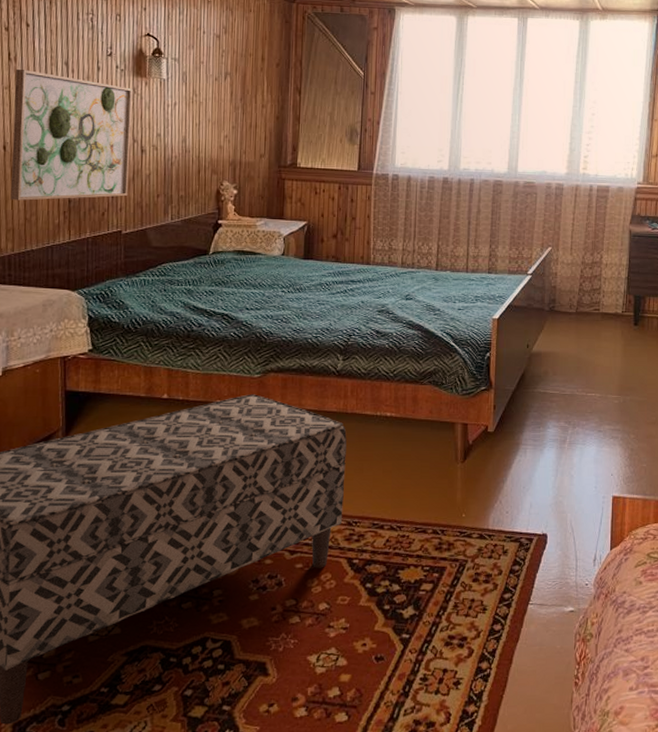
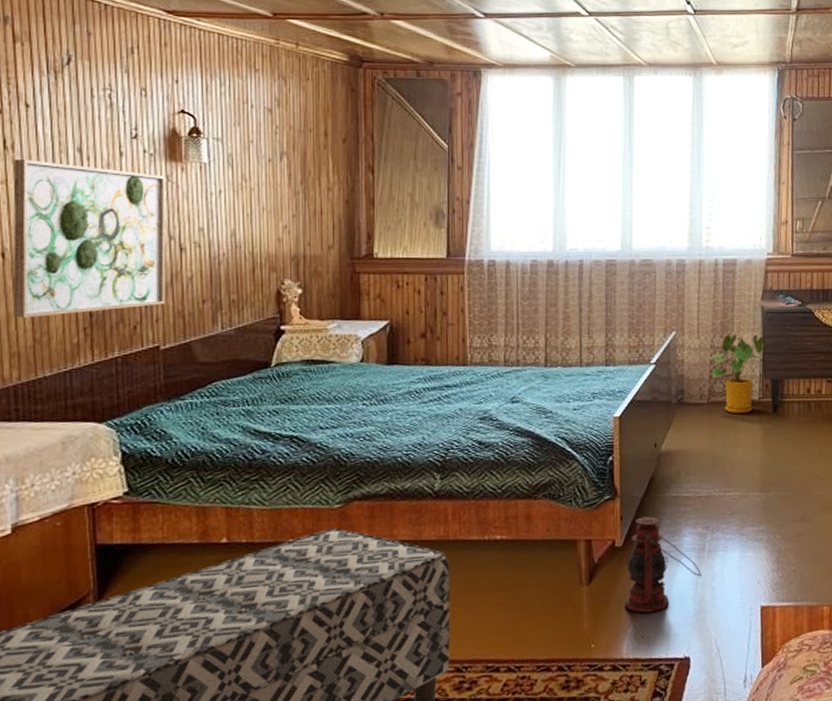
lantern: none [493,408,562,492] -> present [624,516,702,613]
house plant: none [580,253,631,325] -> present [709,334,765,414]

